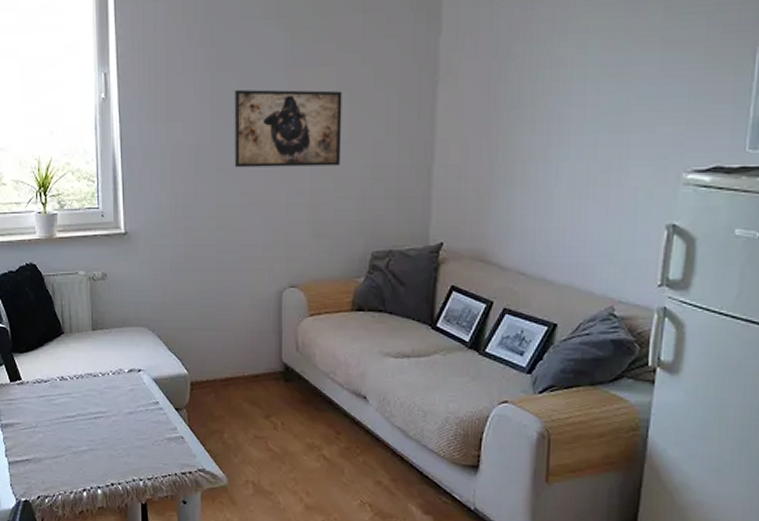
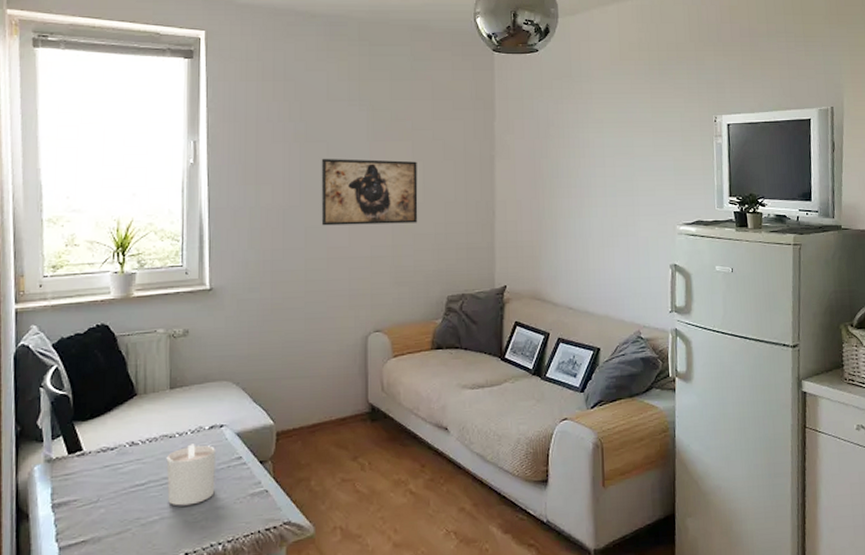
candle: none [92,384,135,441] -> present [166,444,215,506]

